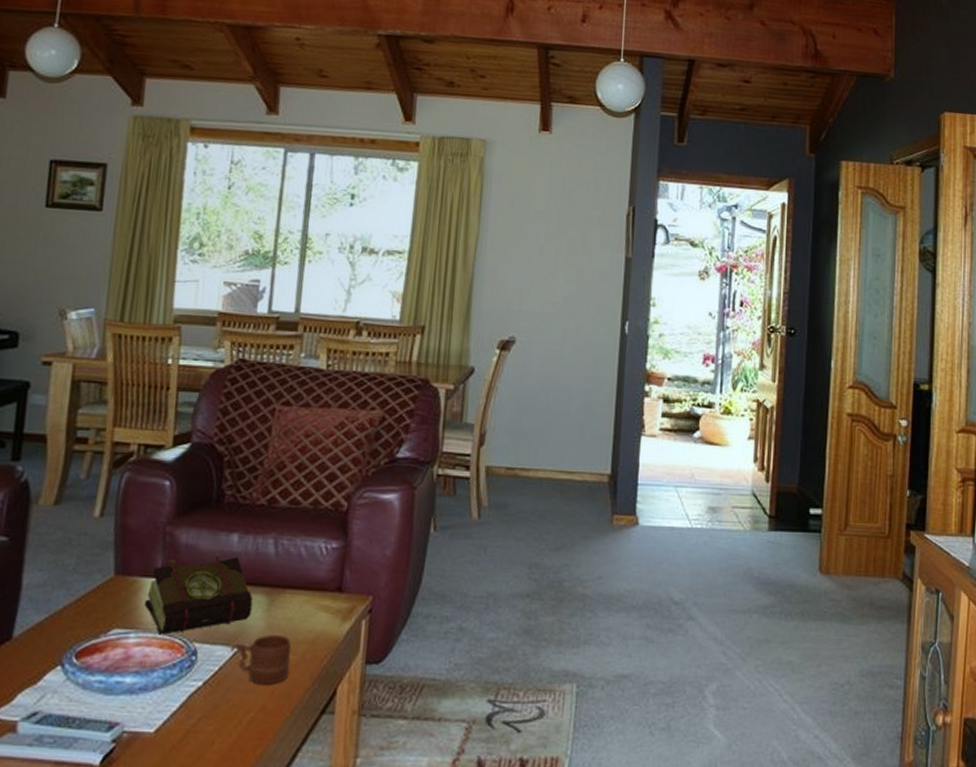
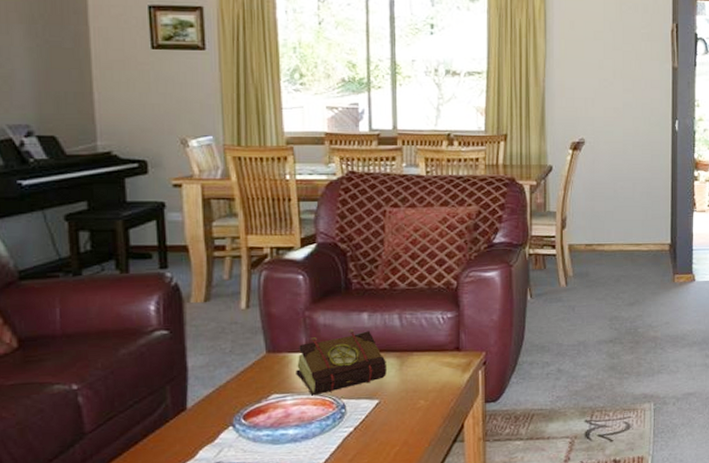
mug: present [230,635,292,685] -> none [373,388,424,426]

